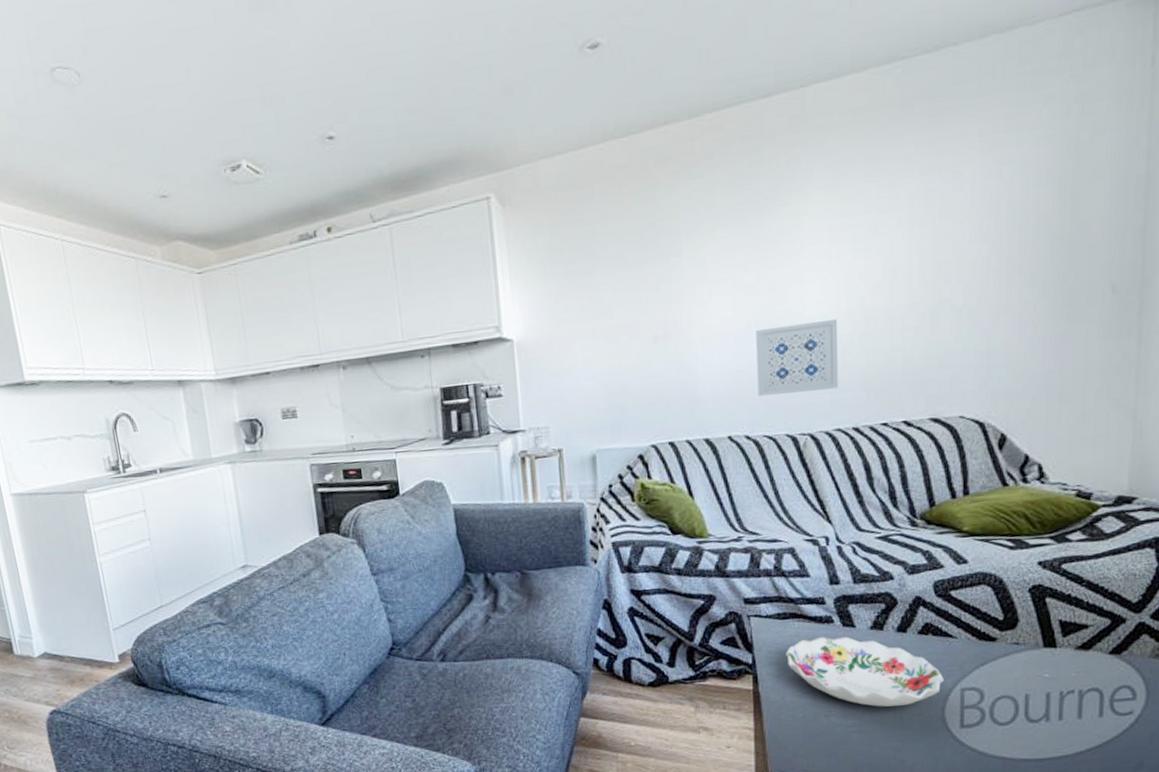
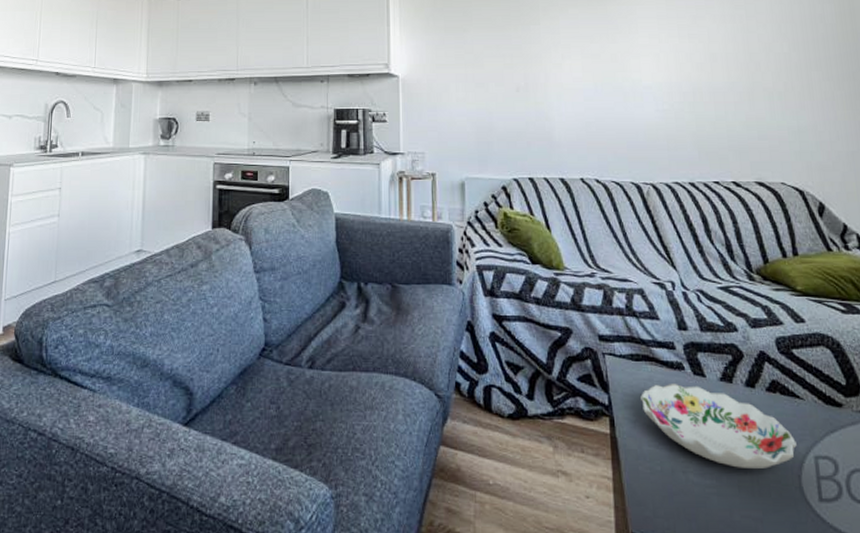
wall art: present [756,318,839,396] -> none [602,88,675,147]

